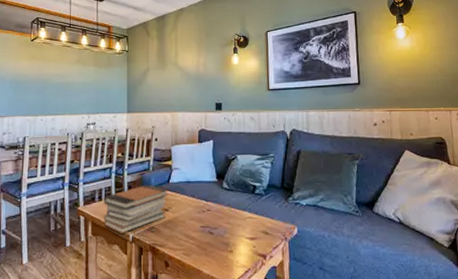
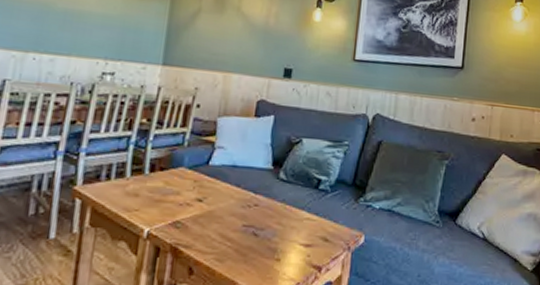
book stack: present [103,185,169,234] -> none [109,164,206,228]

